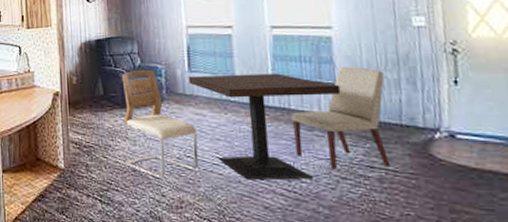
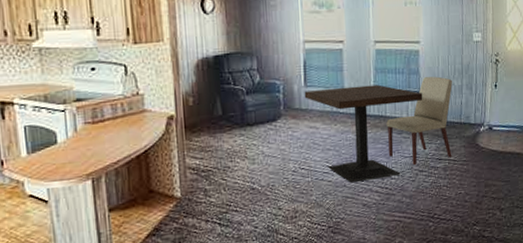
chair: present [121,69,199,179] -> none [240,86,312,194]

